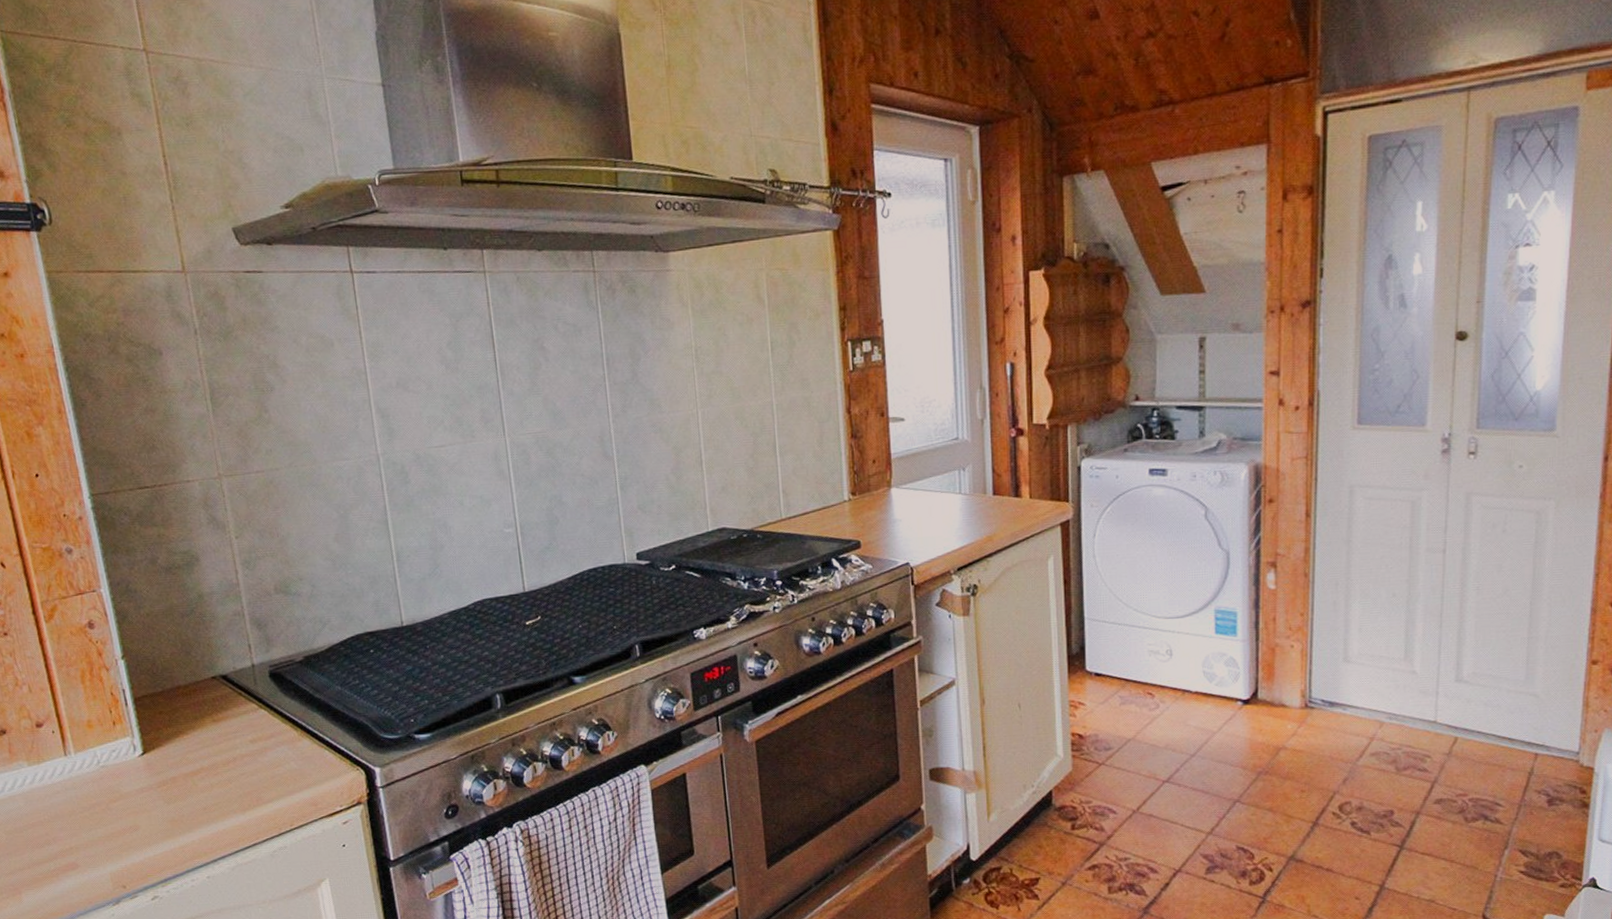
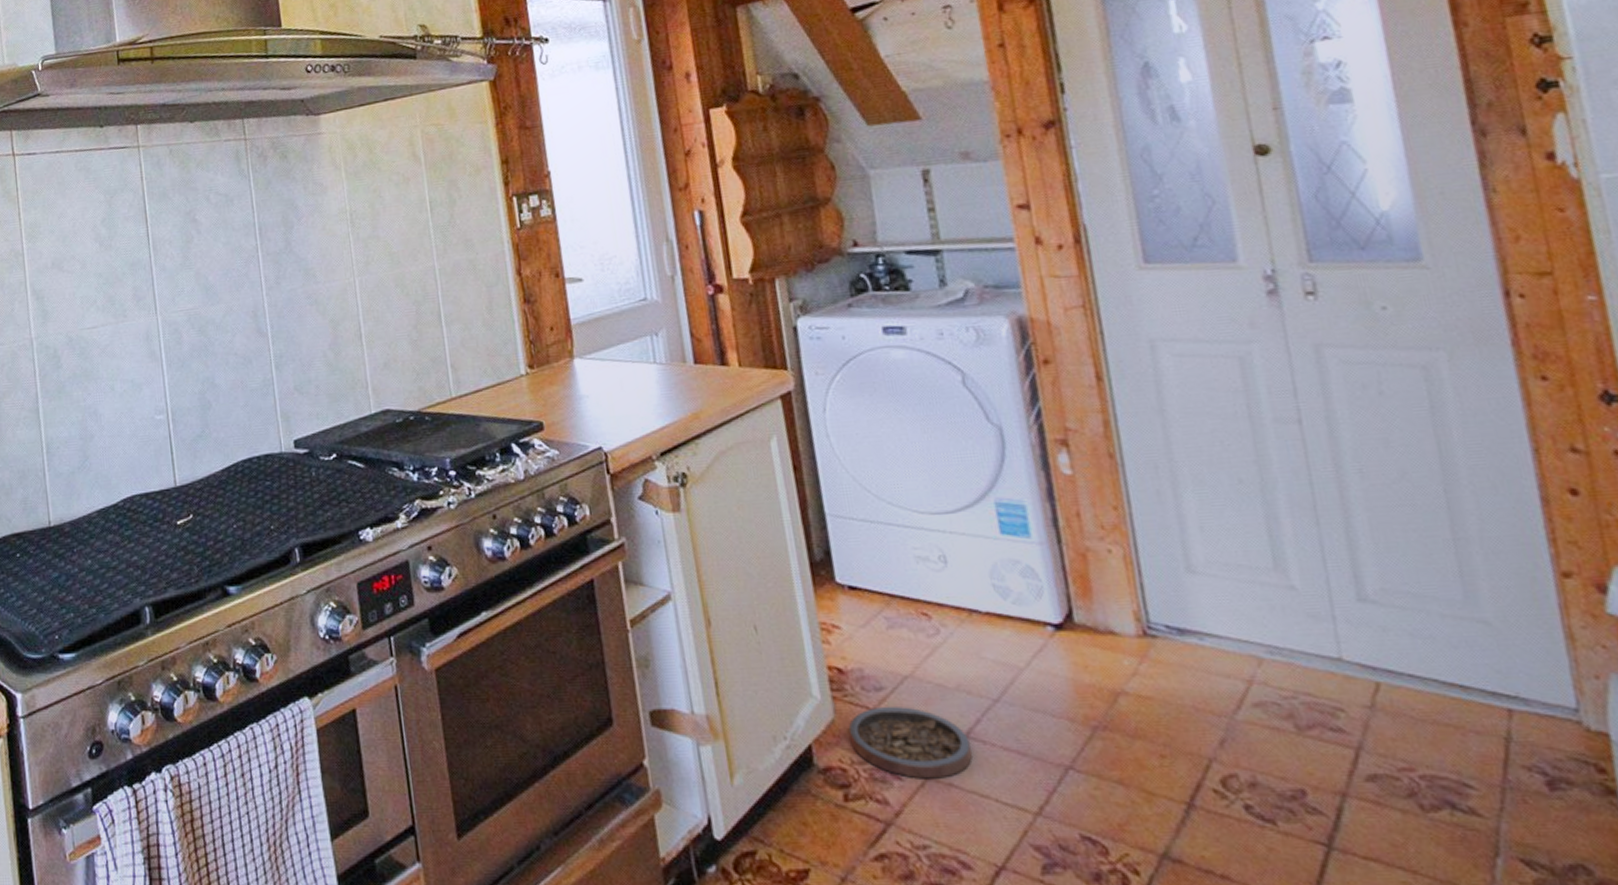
pet bowl: none [1081,761,1169,812] -> present [848,706,973,779]

